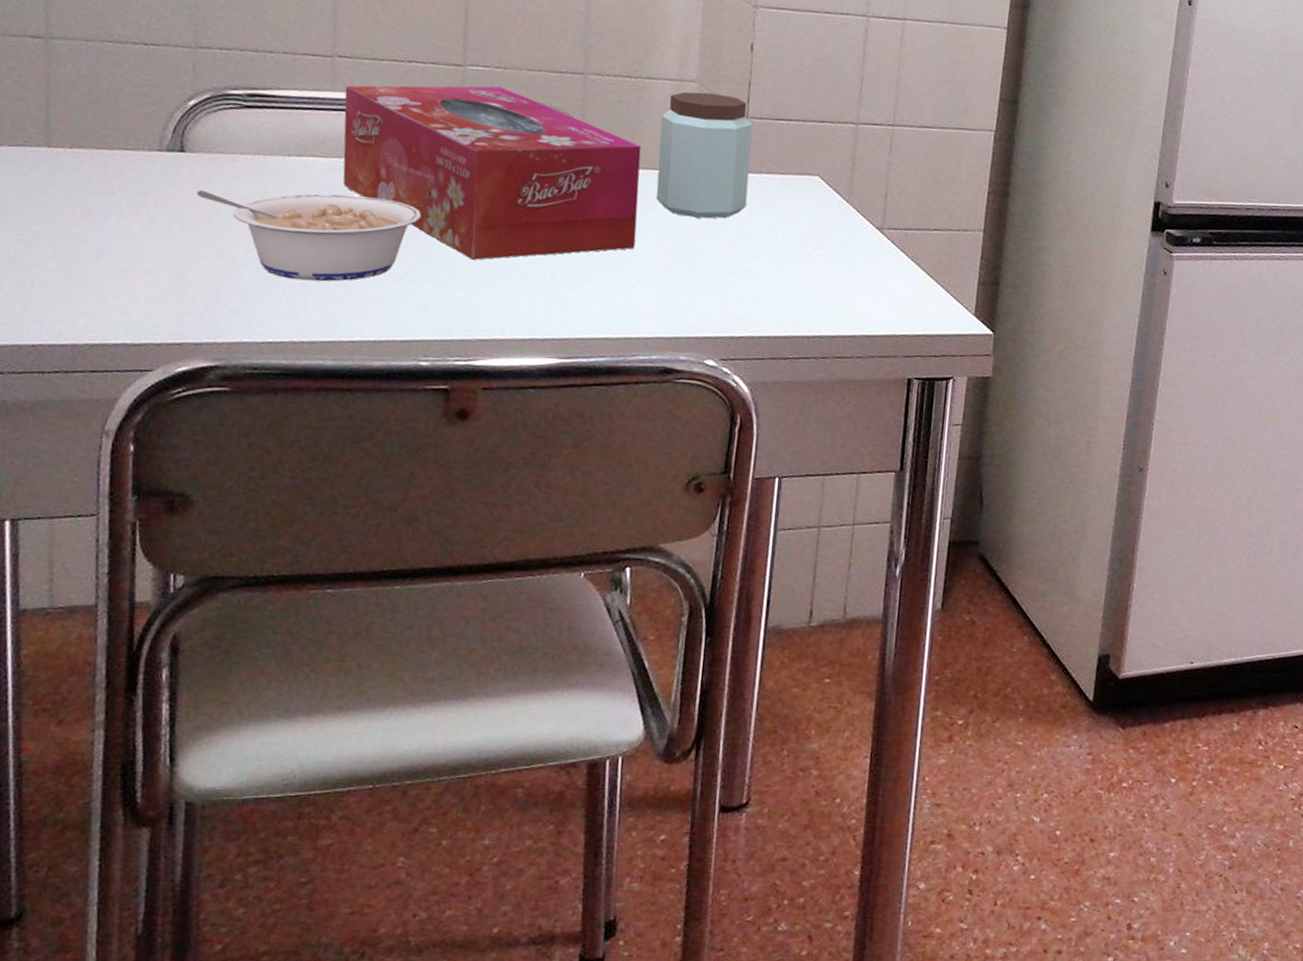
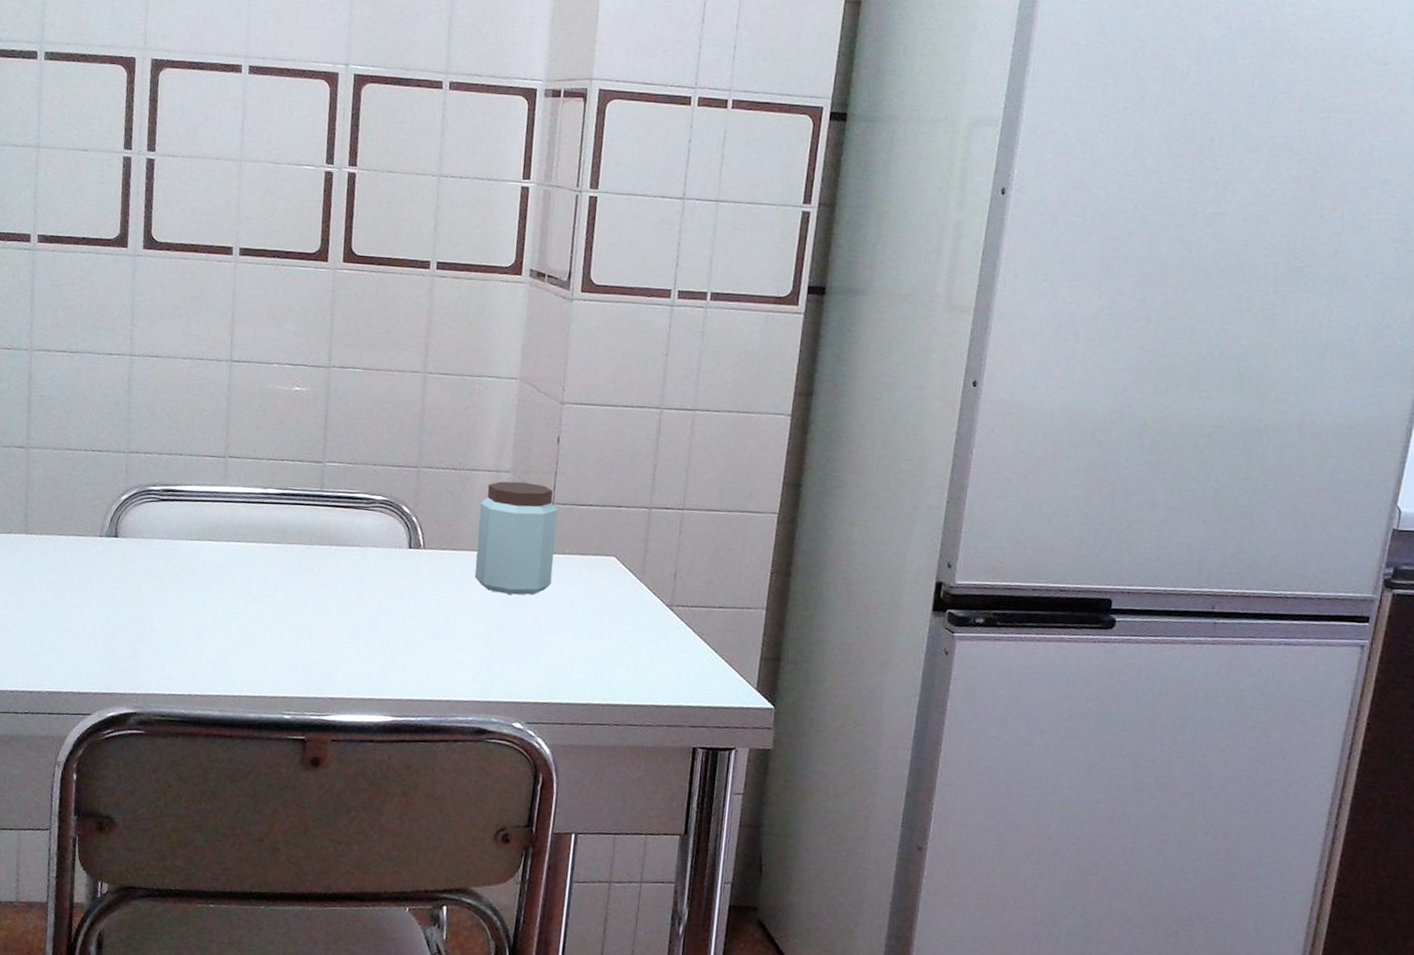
legume: present [197,190,422,282] -> none [125,568,288,645]
tissue box: present [343,85,642,260] -> none [230,479,464,629]

